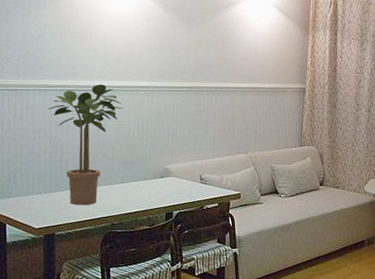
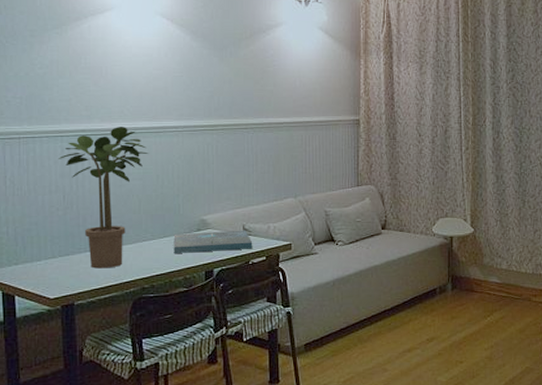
board game: none [140,179,208,197] -> present [173,230,253,253]

